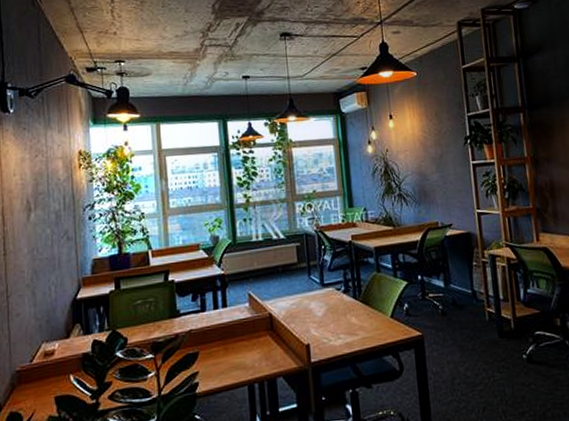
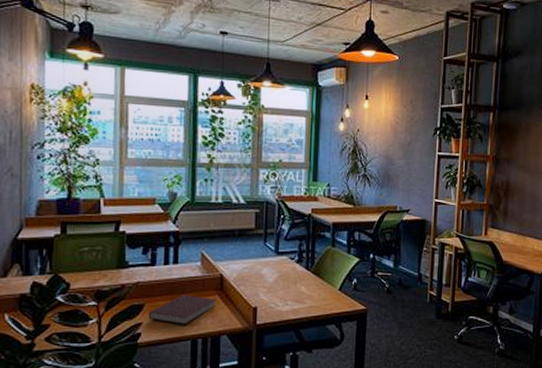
notebook: none [203,338,269,370] -> present [148,294,217,325]

